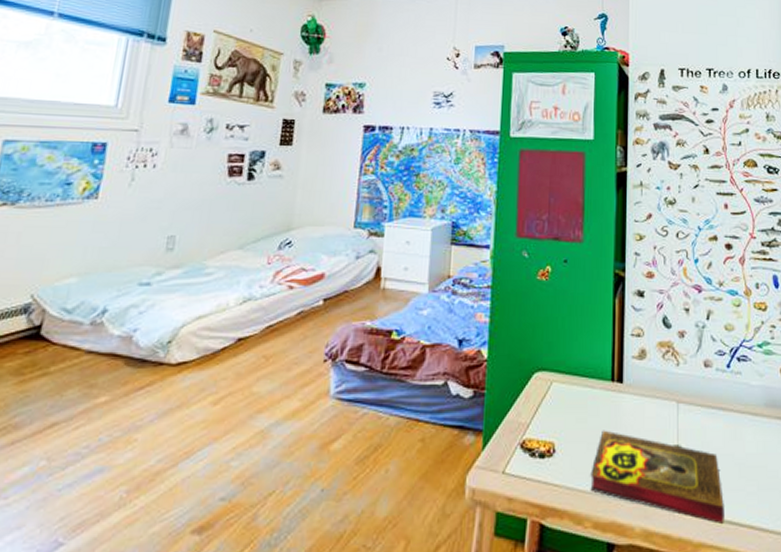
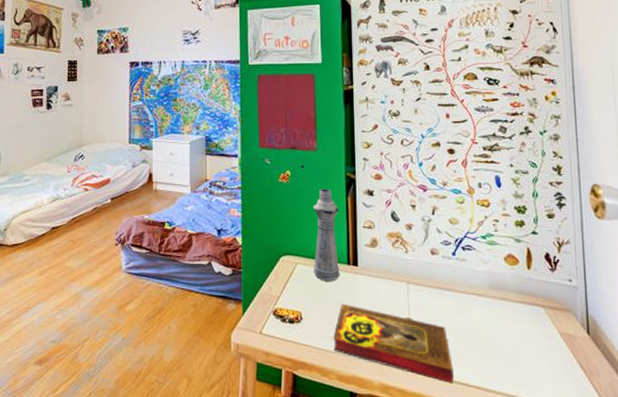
bottle: none [571,288,605,403] -> present [312,189,340,281]

